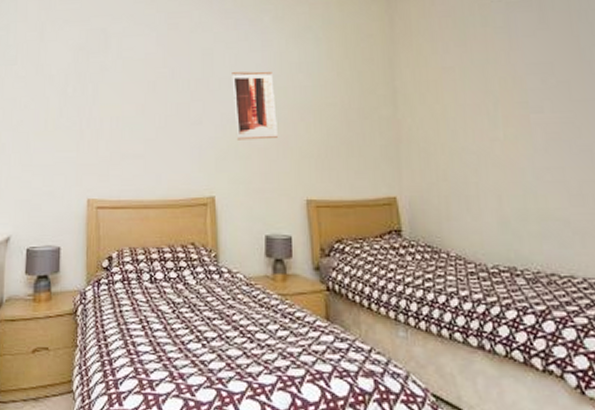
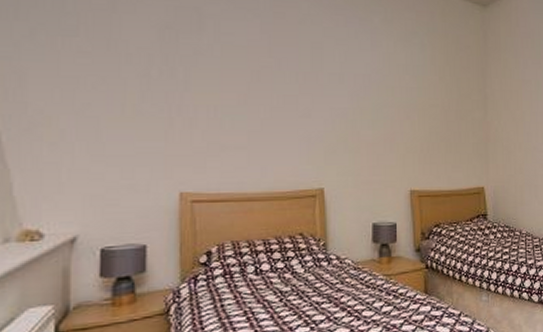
wall art: present [232,71,279,140] -> none [341,69,386,135]

